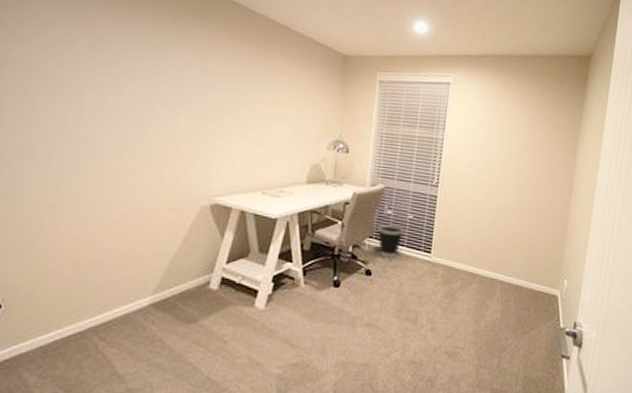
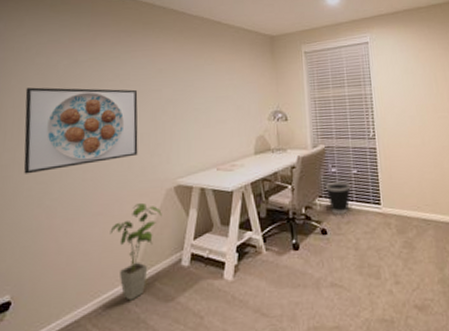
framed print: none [24,61,178,166] -> present [23,87,138,174]
house plant: none [128,216,193,318] -> present [110,202,162,301]

